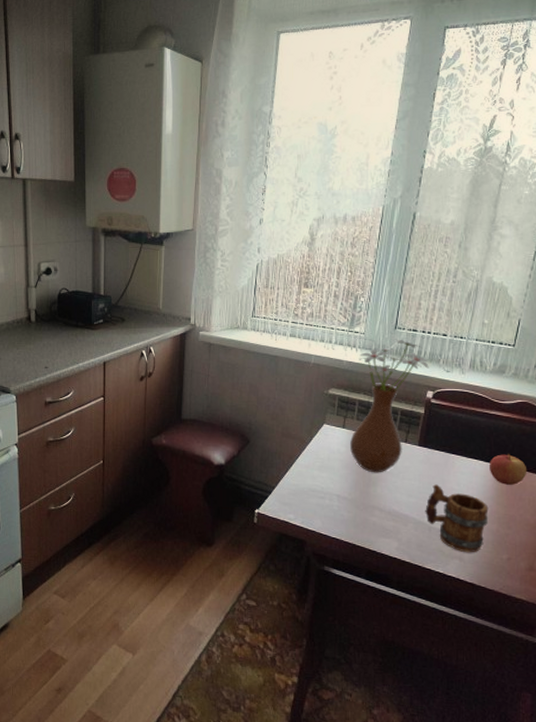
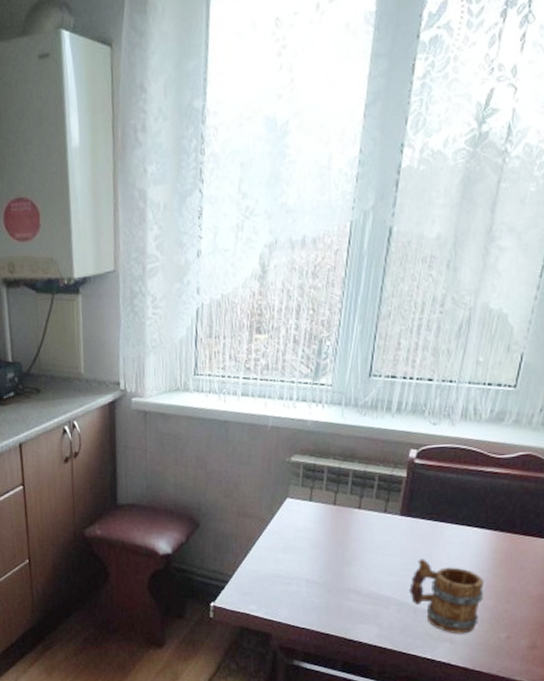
vase: present [350,339,429,473] -> none [319,389,412,551]
apple: present [490,453,527,485] -> none [485,516,530,553]

